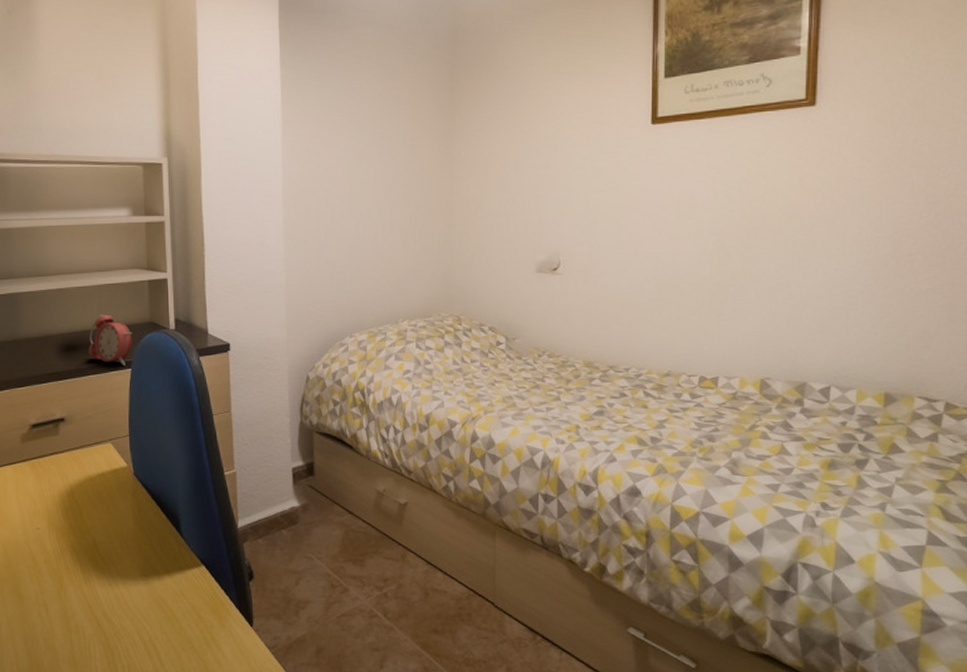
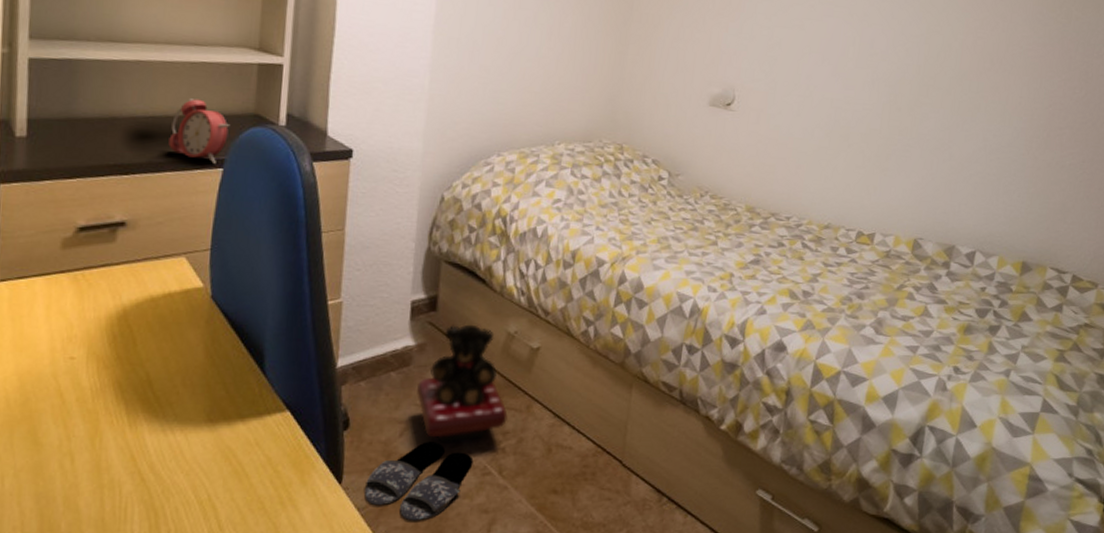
slippers: none [272,589,361,659] -> present [364,442,474,522]
teddy bear: none [306,485,386,590] -> present [417,324,508,443]

